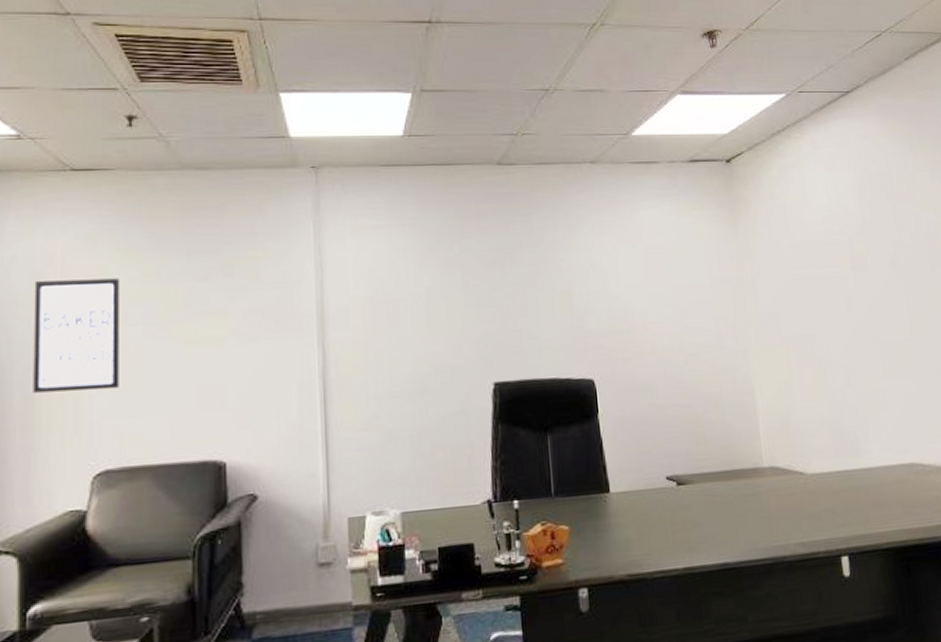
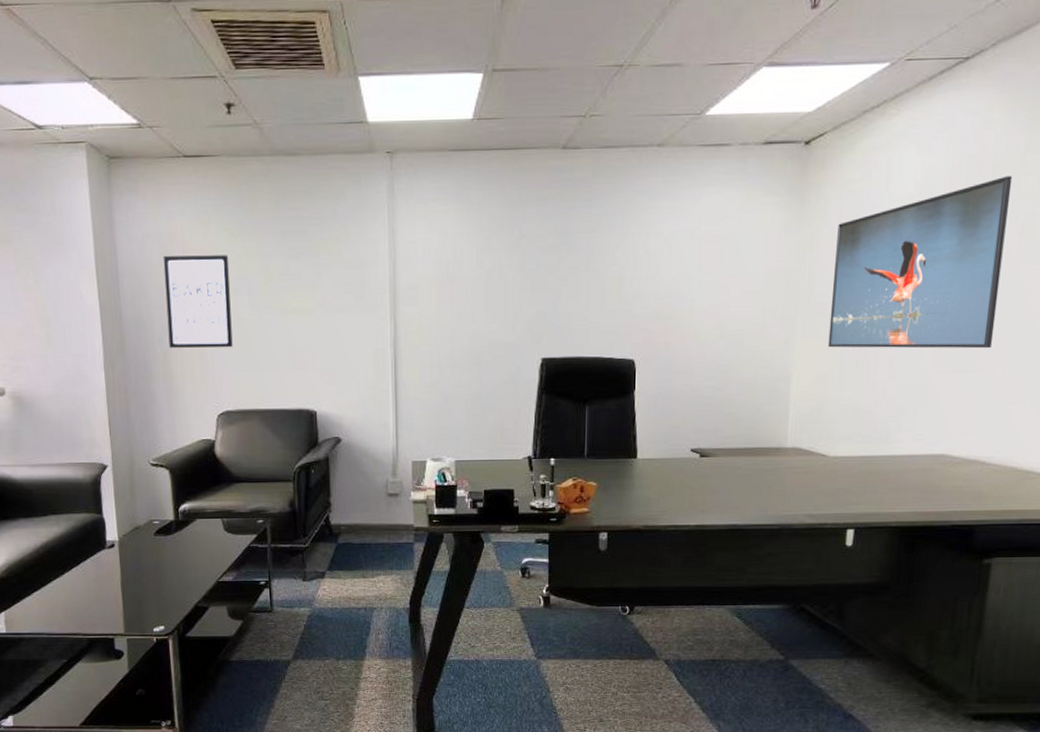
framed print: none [770,191,930,357] -> present [828,175,1013,349]

